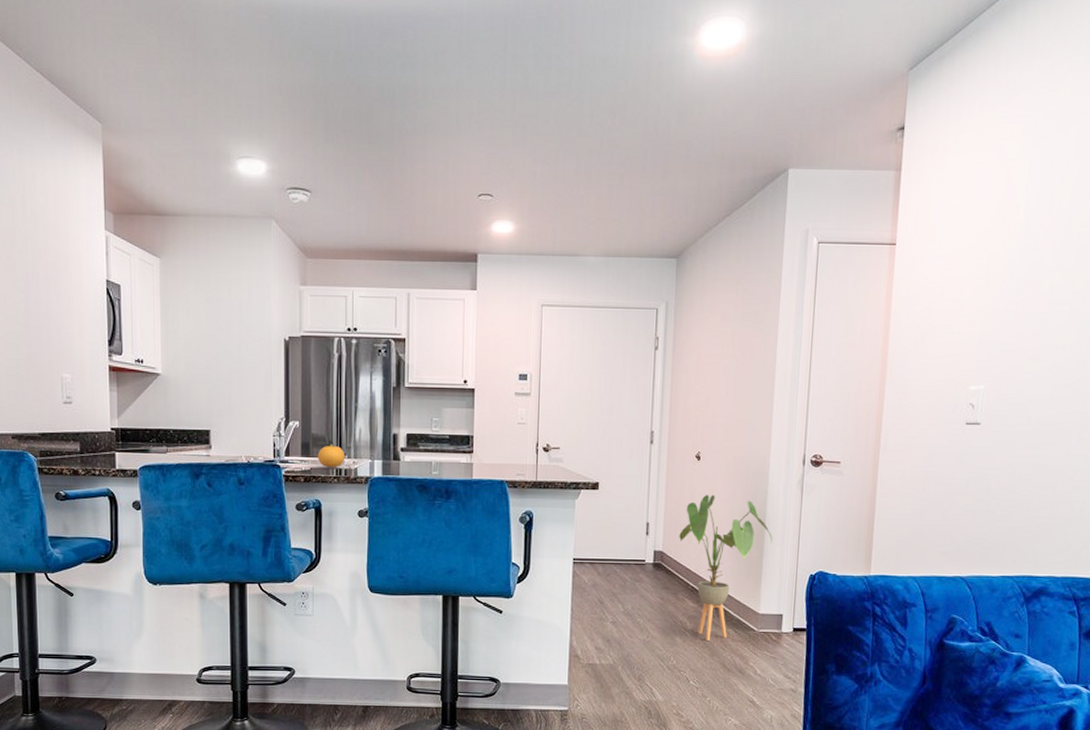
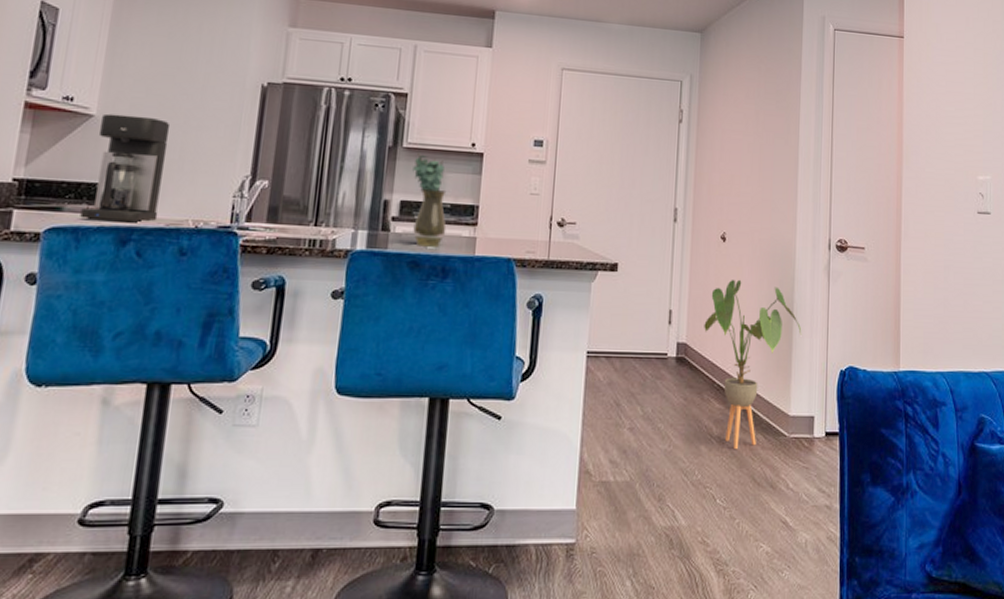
coffee maker: none [163,372,219,460] -> present [80,113,171,223]
fruit: present [317,443,345,469] -> none [286,208,322,239]
vase: none [415,391,447,474] -> present [413,152,447,249]

